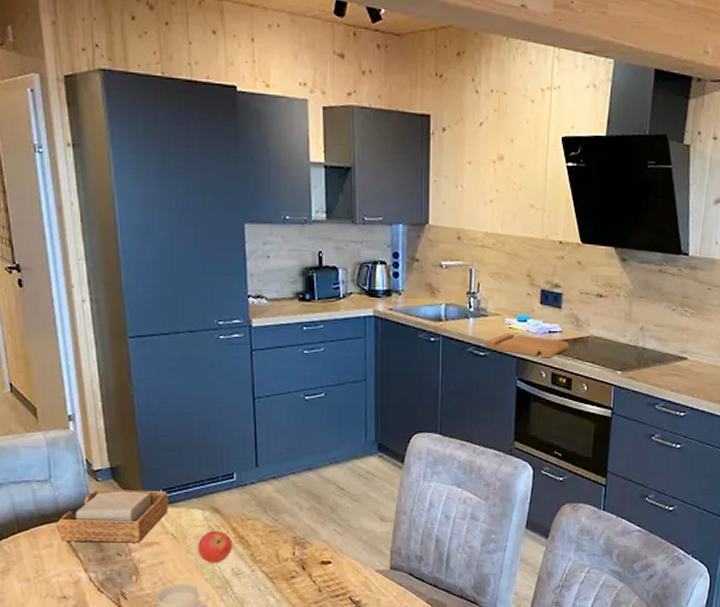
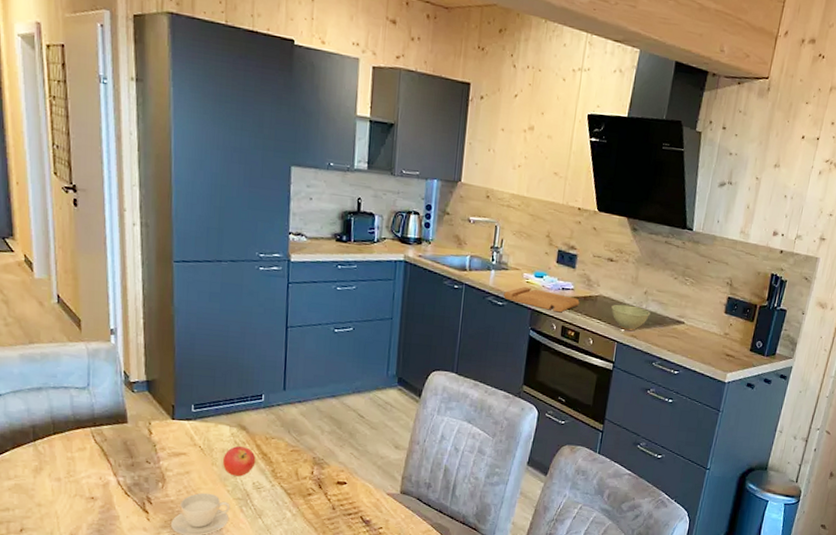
napkin holder: present [59,489,168,543] -> none [93,400,199,453]
bowl: none [604,344,649,373] -> present [611,304,651,332]

